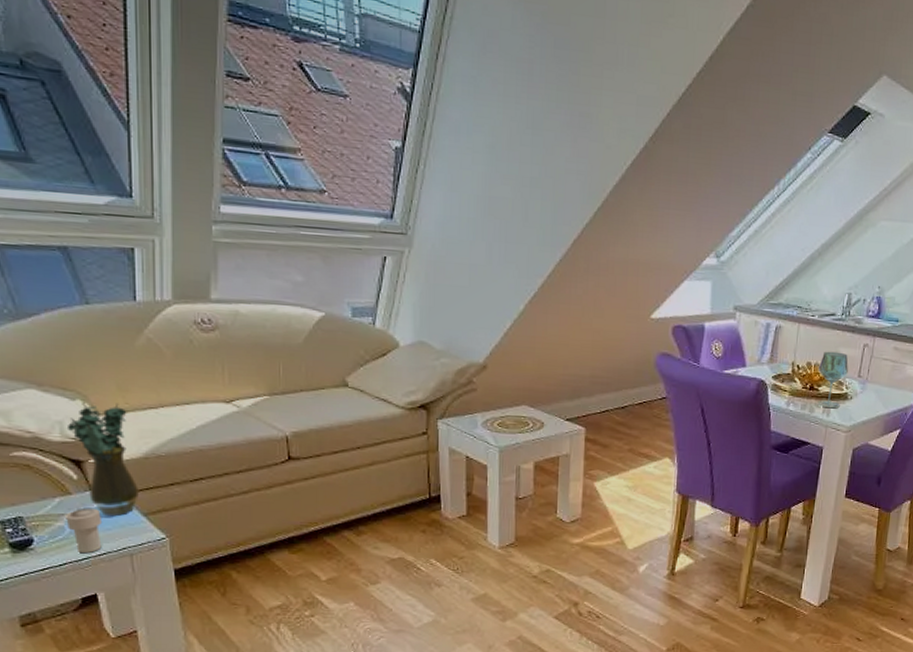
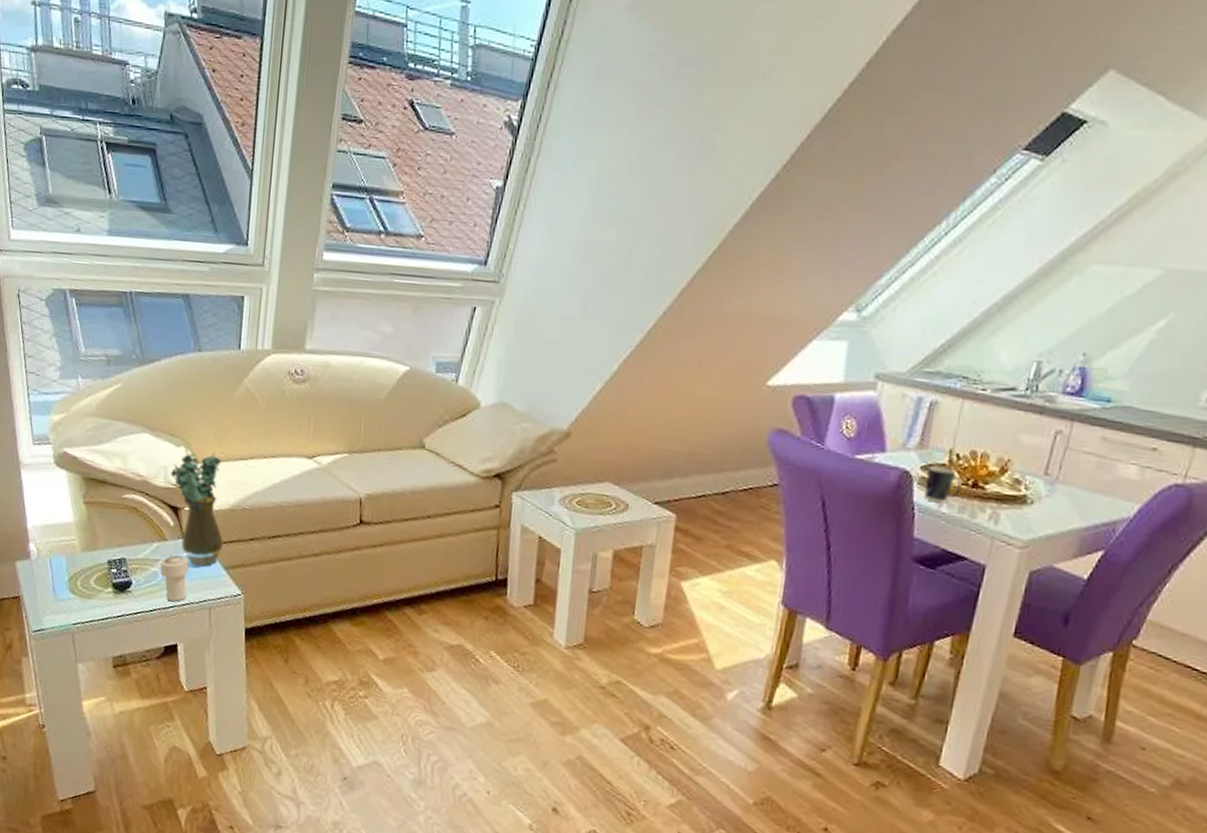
mug: none [776,375,802,403] -> present [923,466,962,504]
wine glass: present [817,351,849,409] -> none [982,437,1032,516]

